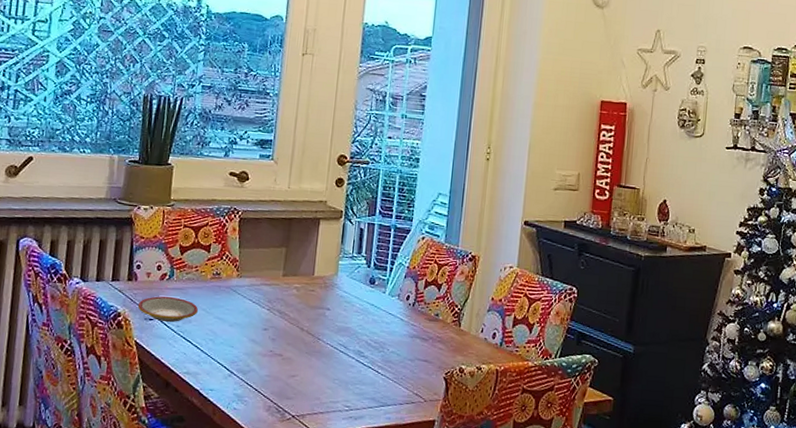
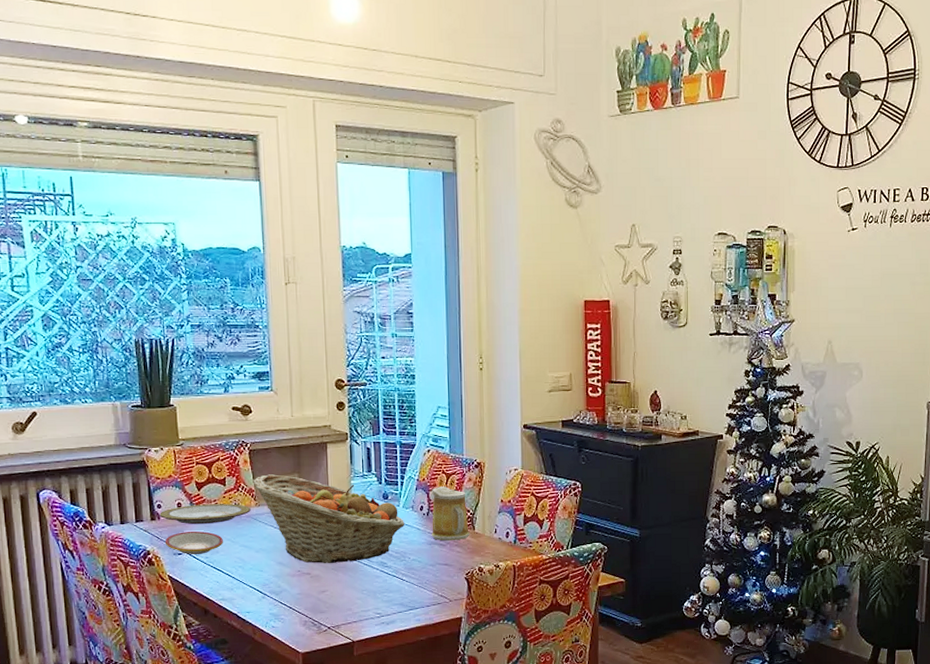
plate: none [137,269,232,291] -> present [159,504,251,525]
fruit basket: none [238,245,388,347] -> present [253,474,404,563]
mug: none [414,277,456,336] -> present [431,486,470,541]

